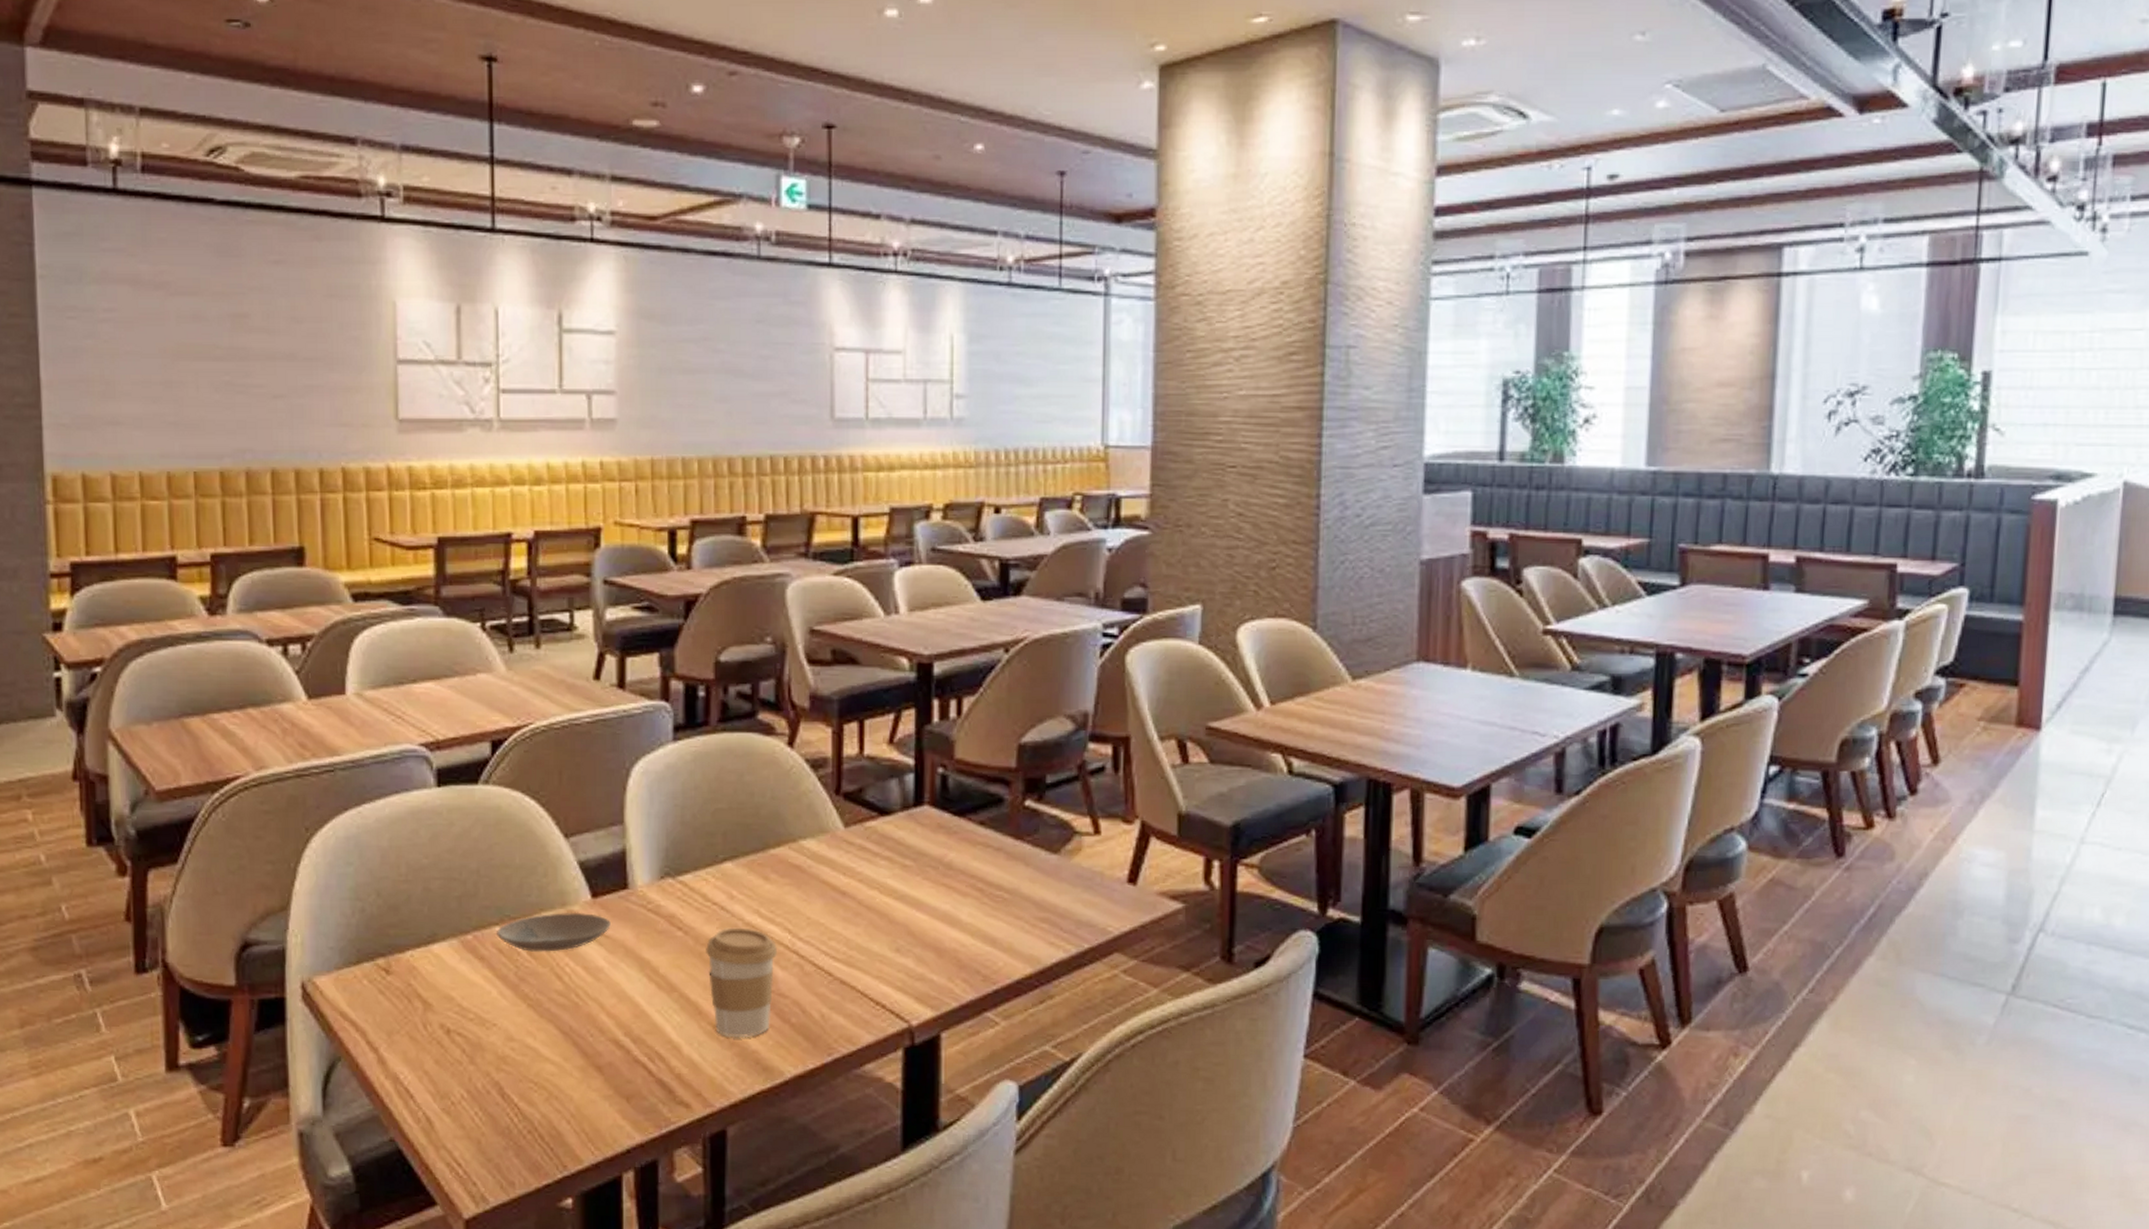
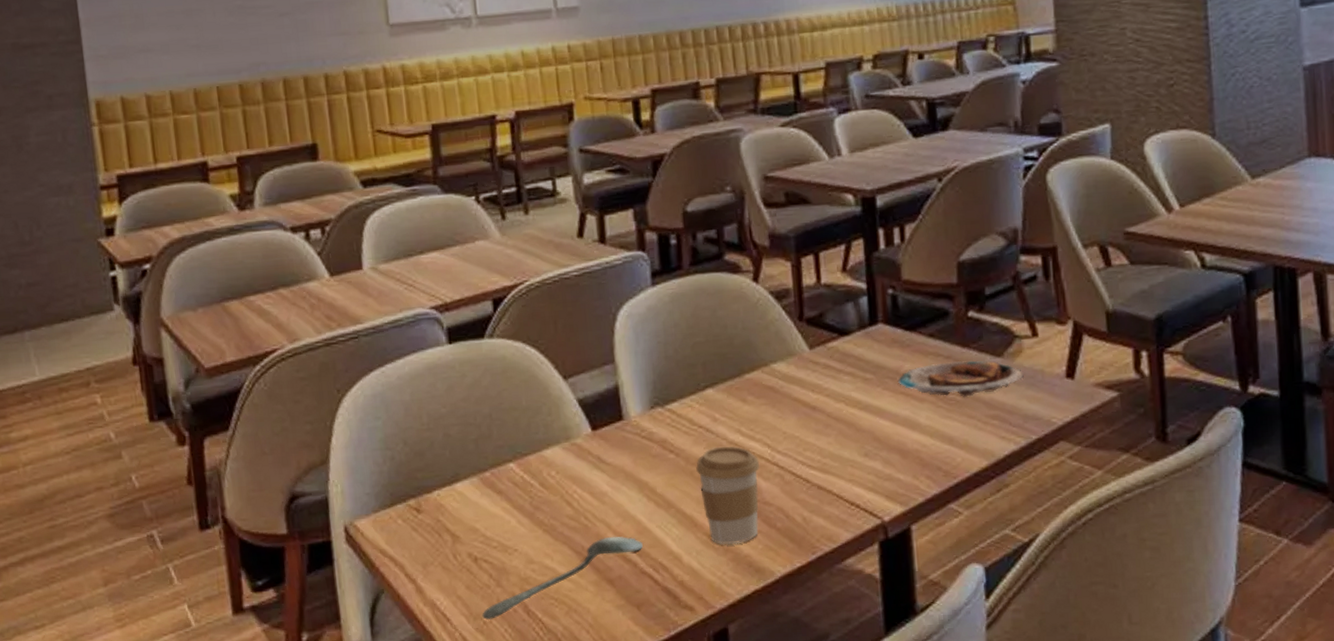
spoon: none [450,1018,638,1101] -> present [482,536,643,621]
plate: present [497,912,611,952] -> none [511,444,611,483]
plate: none [939,853,1081,896] -> present [897,360,1024,398]

